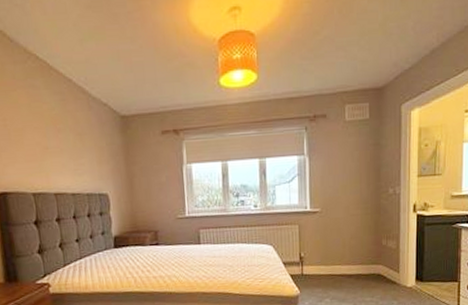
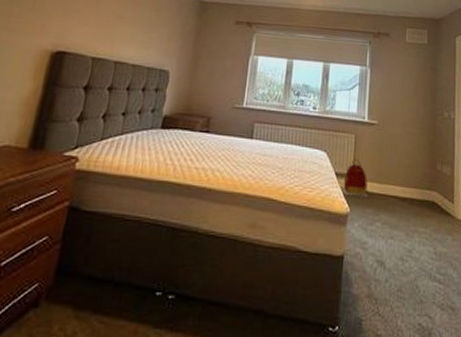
backpack: none [290,247,316,280] -> present [341,158,368,197]

